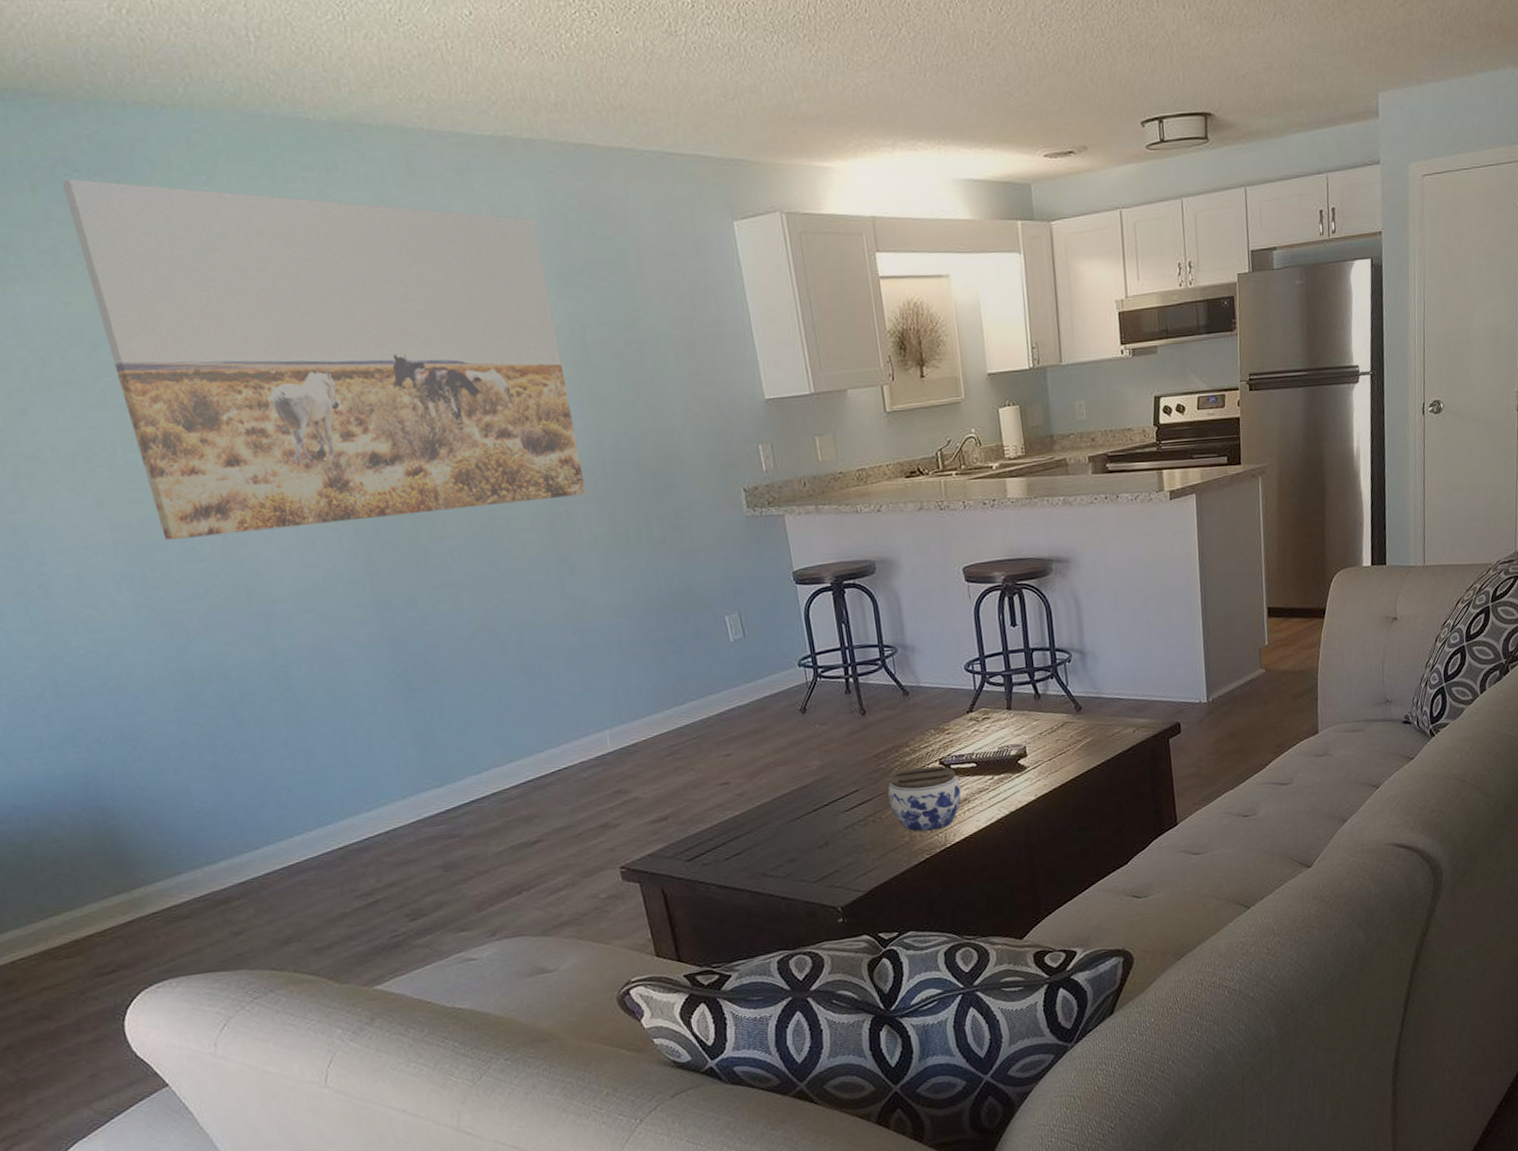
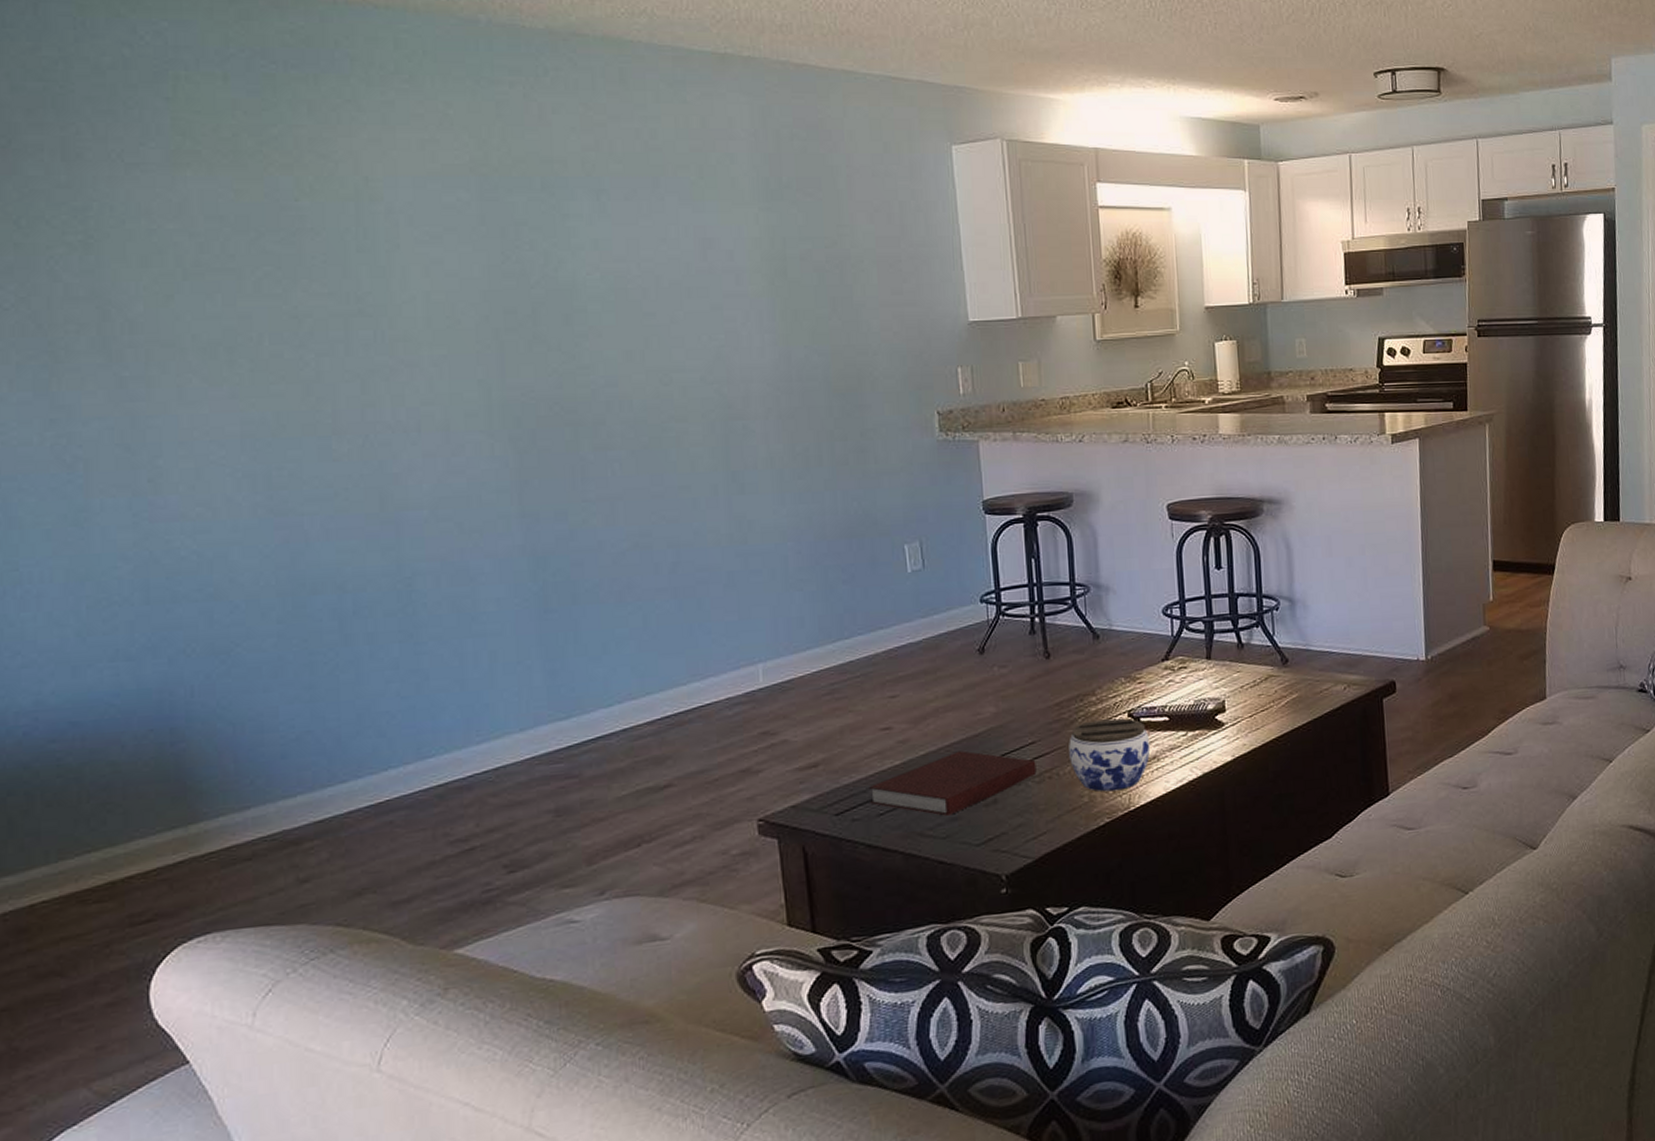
wall art: present [61,178,587,540] -> none [255,69,768,437]
notebook: none [714,800,862,858] -> present [869,750,1037,816]

